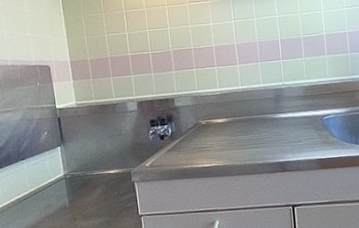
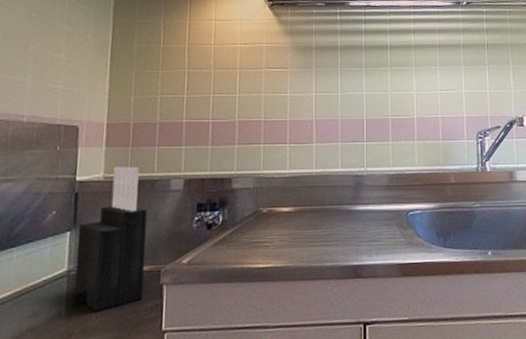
knife block: none [65,94,122,203] -> present [72,166,147,312]

